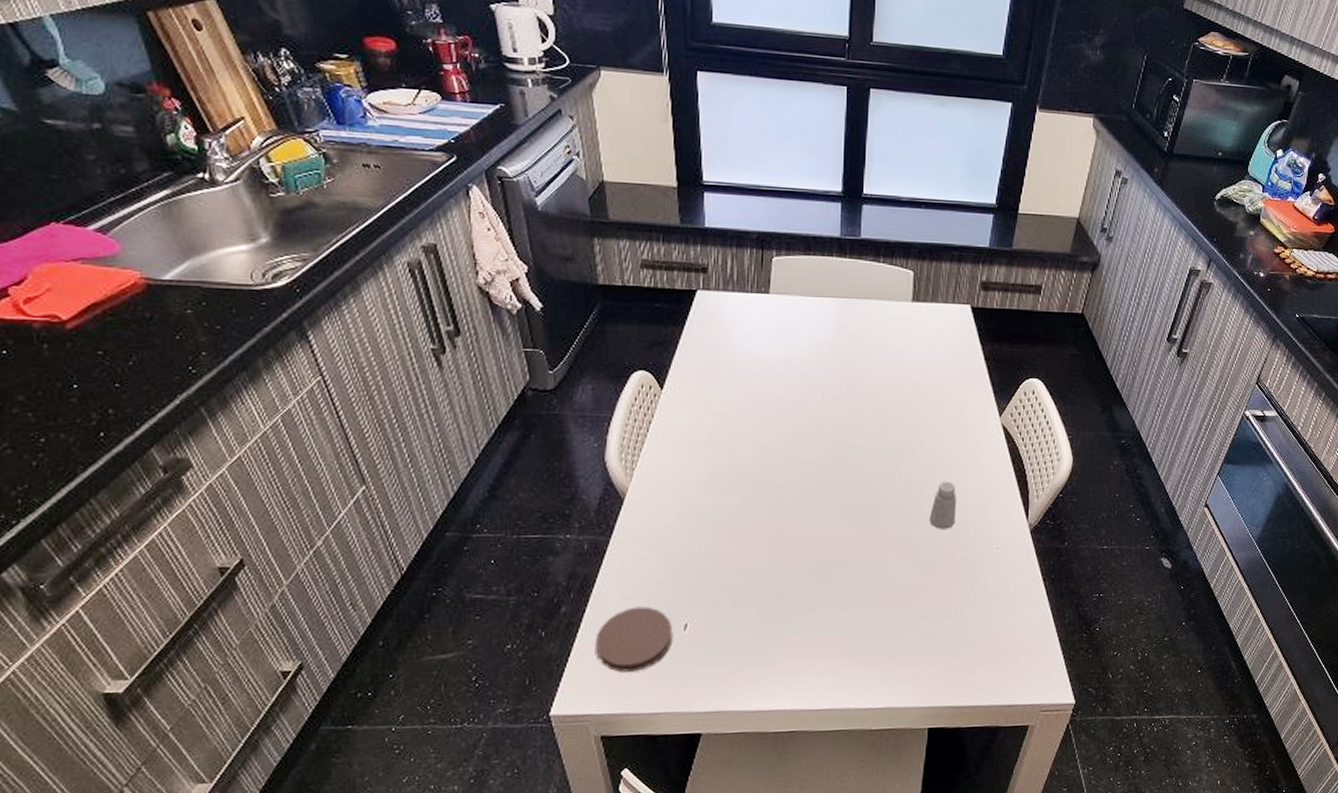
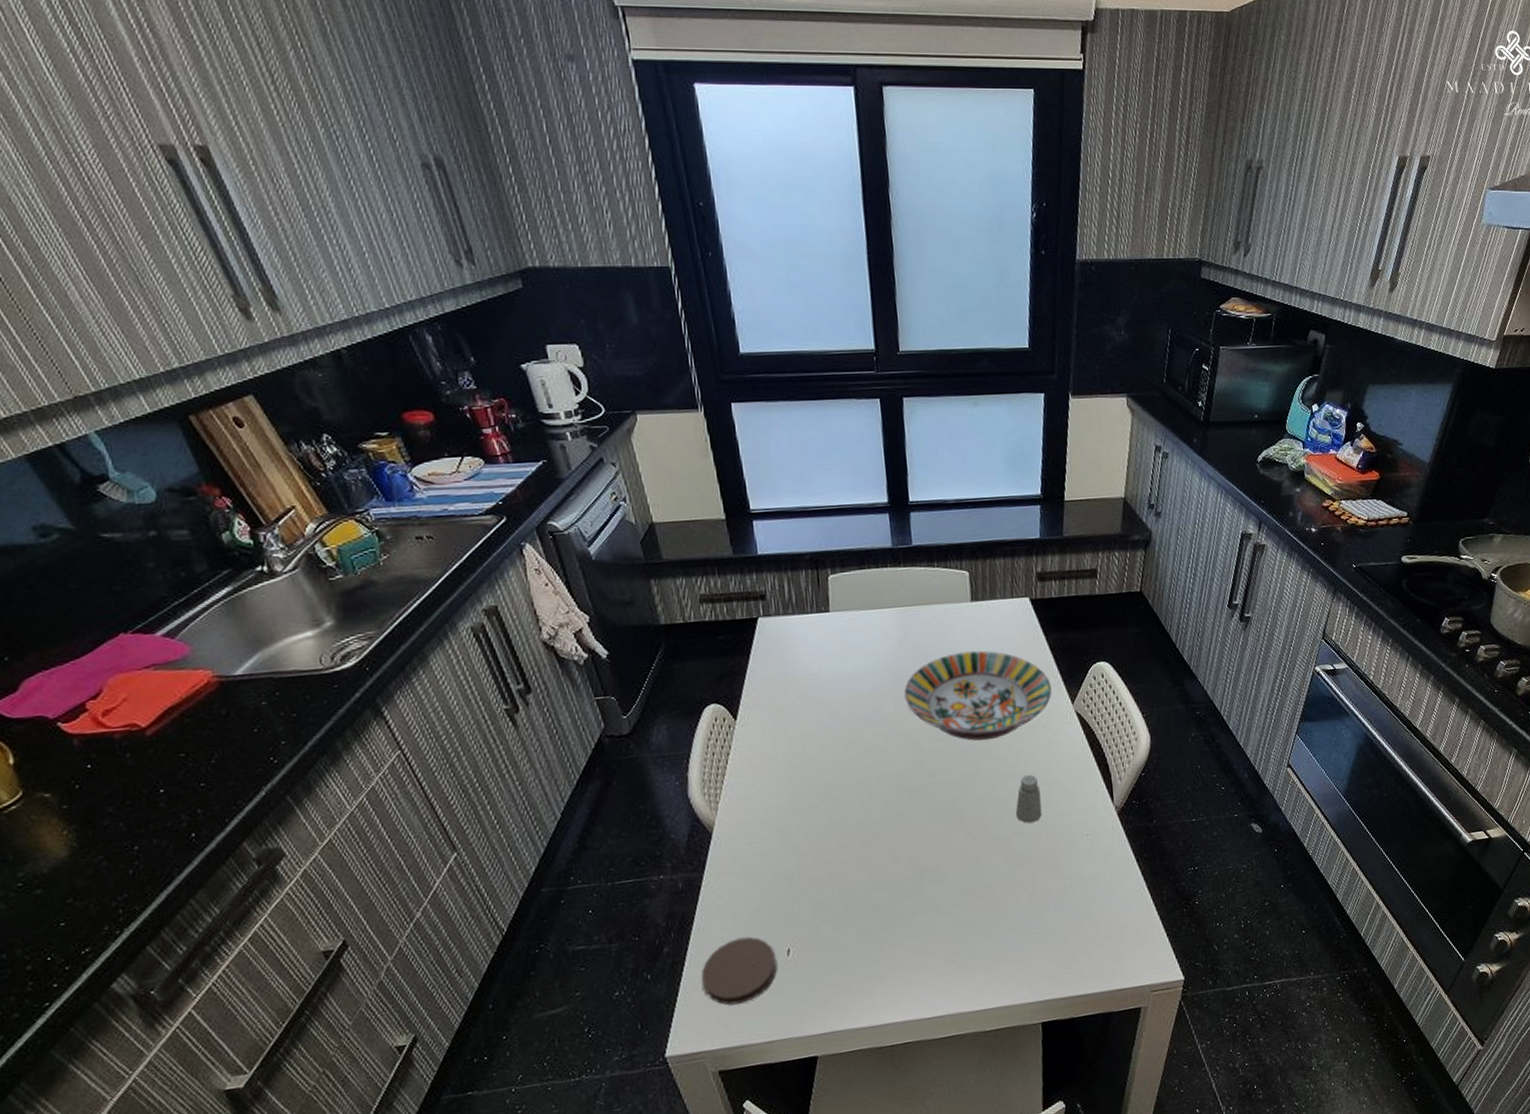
serving bowl: none [834,351,981,442] -> present [904,650,1052,741]

